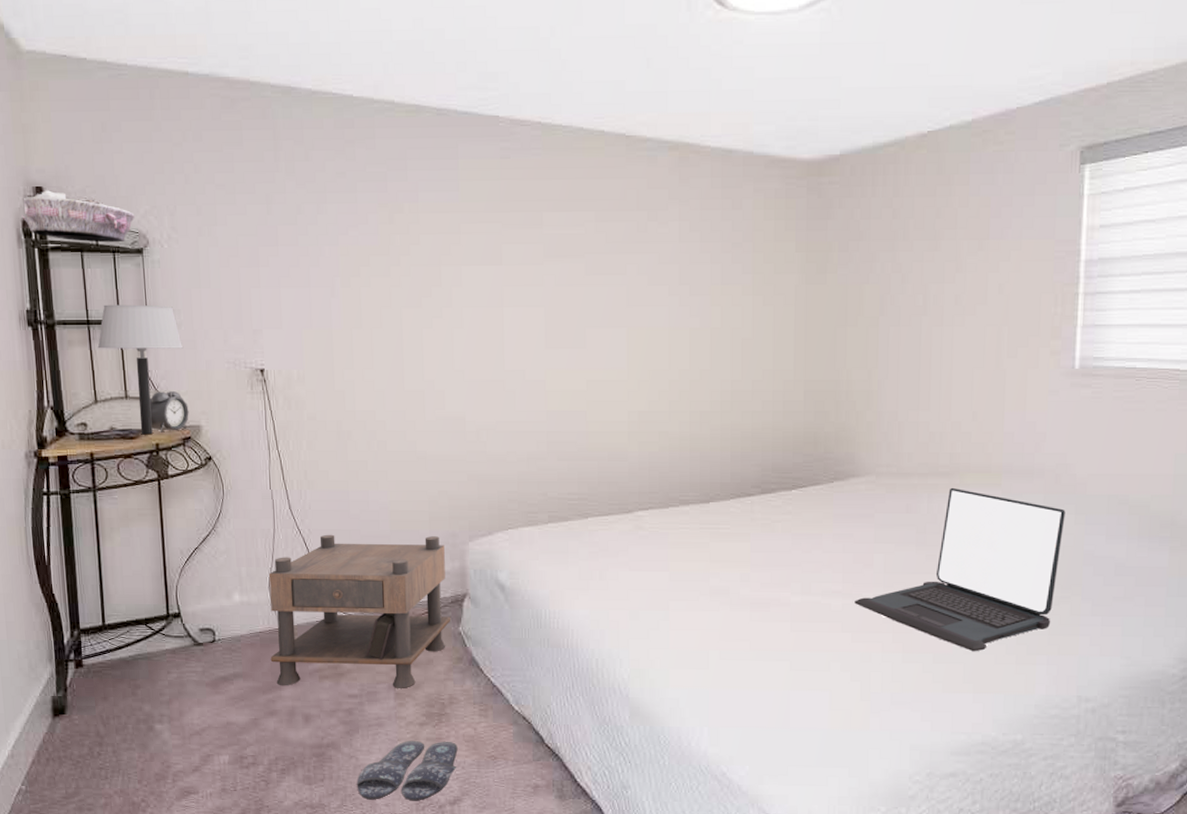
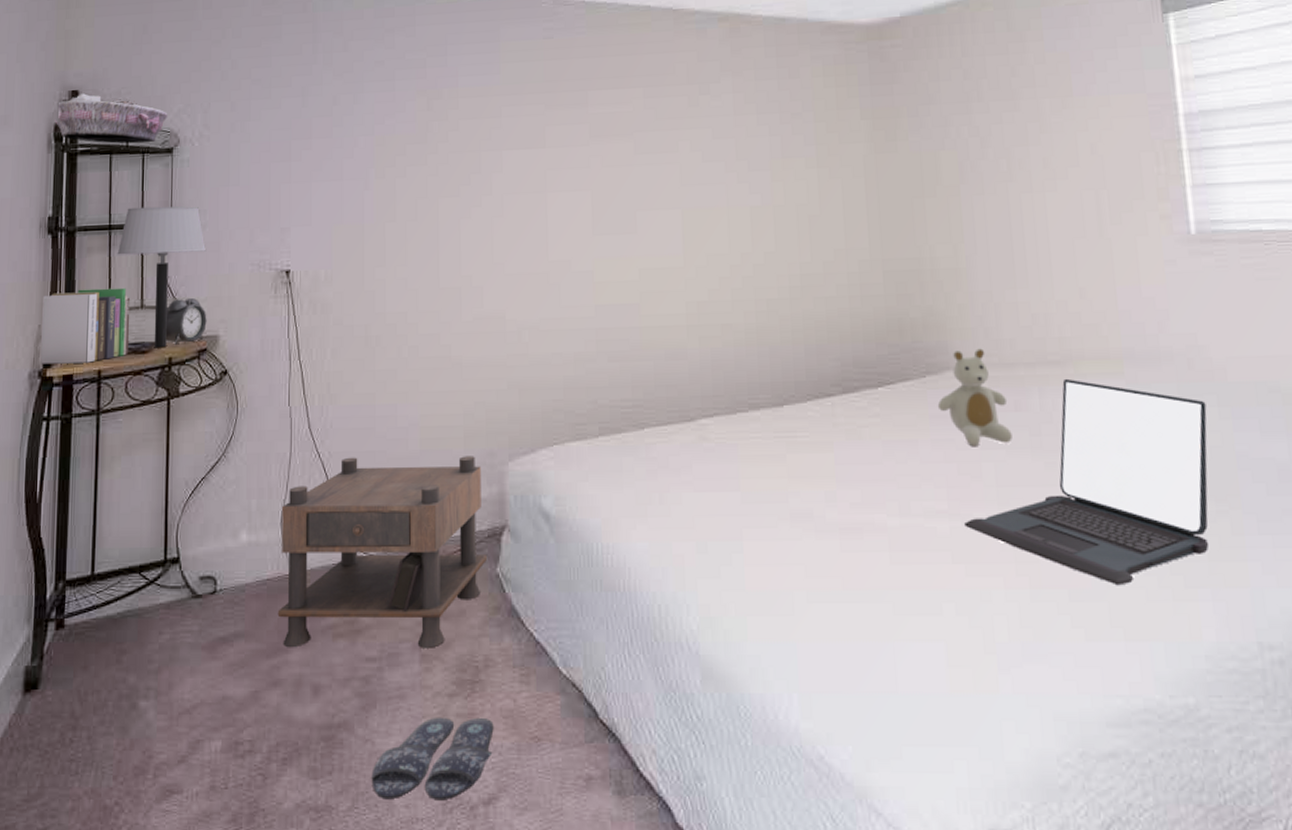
books: none [30,379,117,446] -> present [41,287,129,364]
stuffed bear: none [841,460,902,541] -> present [937,348,1012,447]

